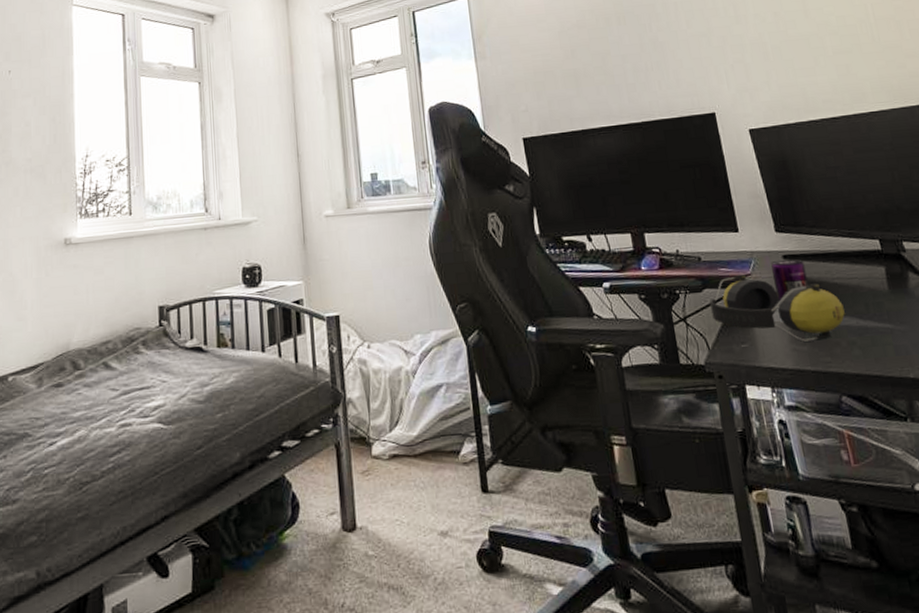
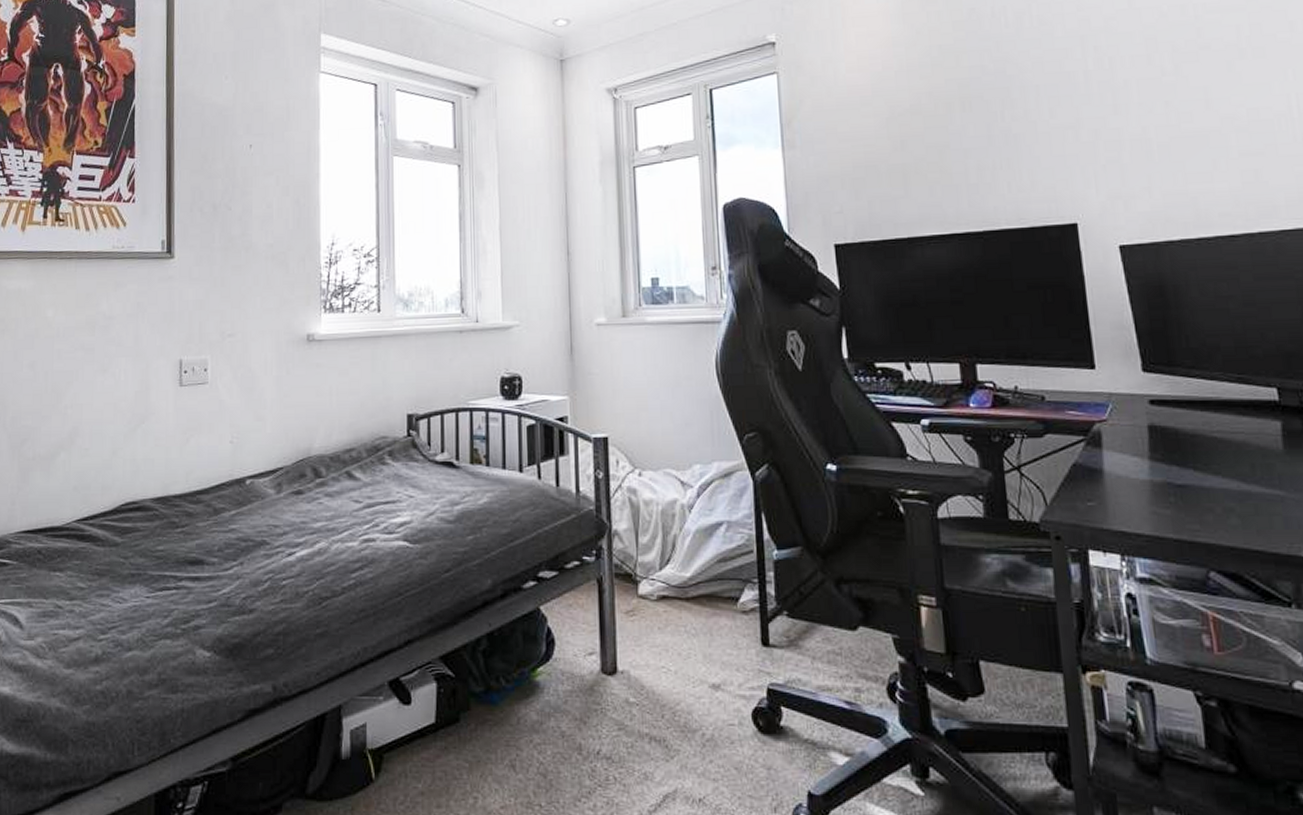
headphones: present [710,275,845,343] -> none [1052,420,1224,506]
beverage can: present [771,259,809,303] -> none [1133,405,1179,457]

